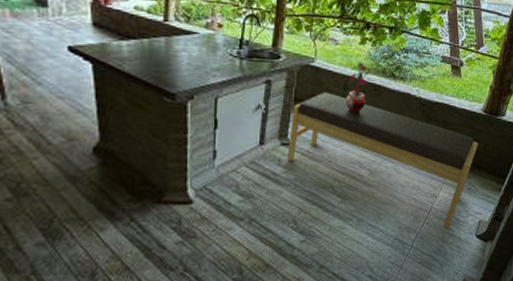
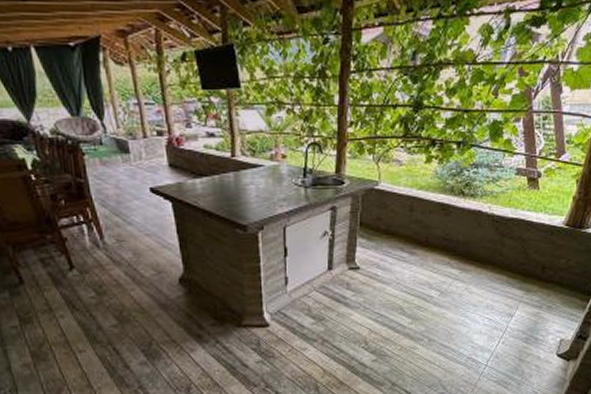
bench: present [287,92,478,229] -> none [355,215,559,348]
potted plant: present [345,62,374,114] -> none [412,181,442,235]

